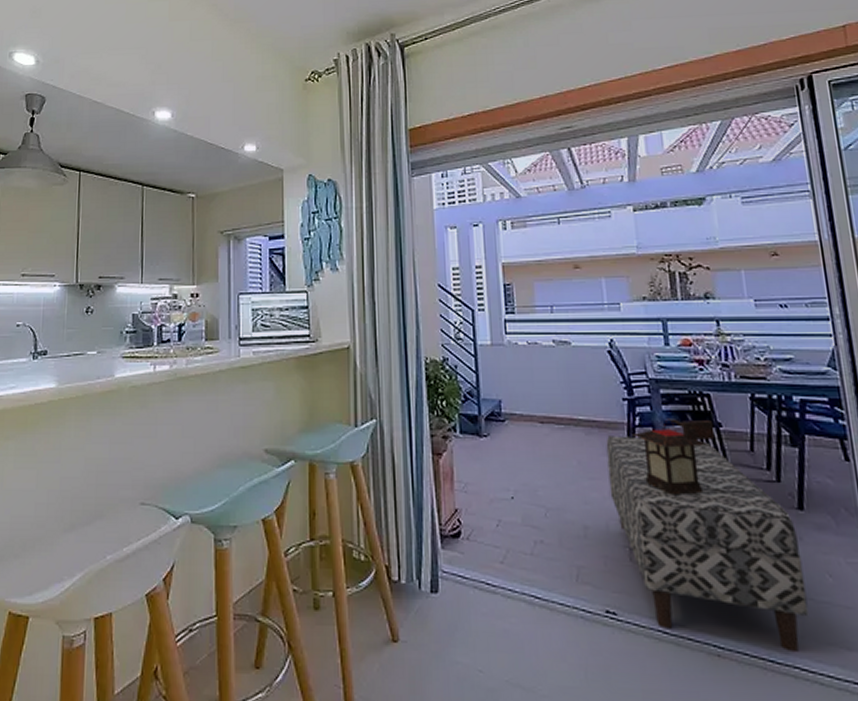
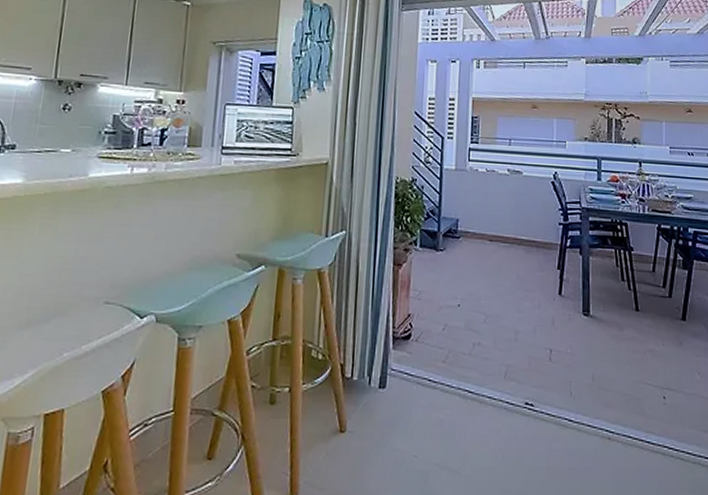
bench: present [606,436,809,652] -> none [540,254,679,434]
lantern: present [632,417,716,495] -> none [563,241,628,307]

